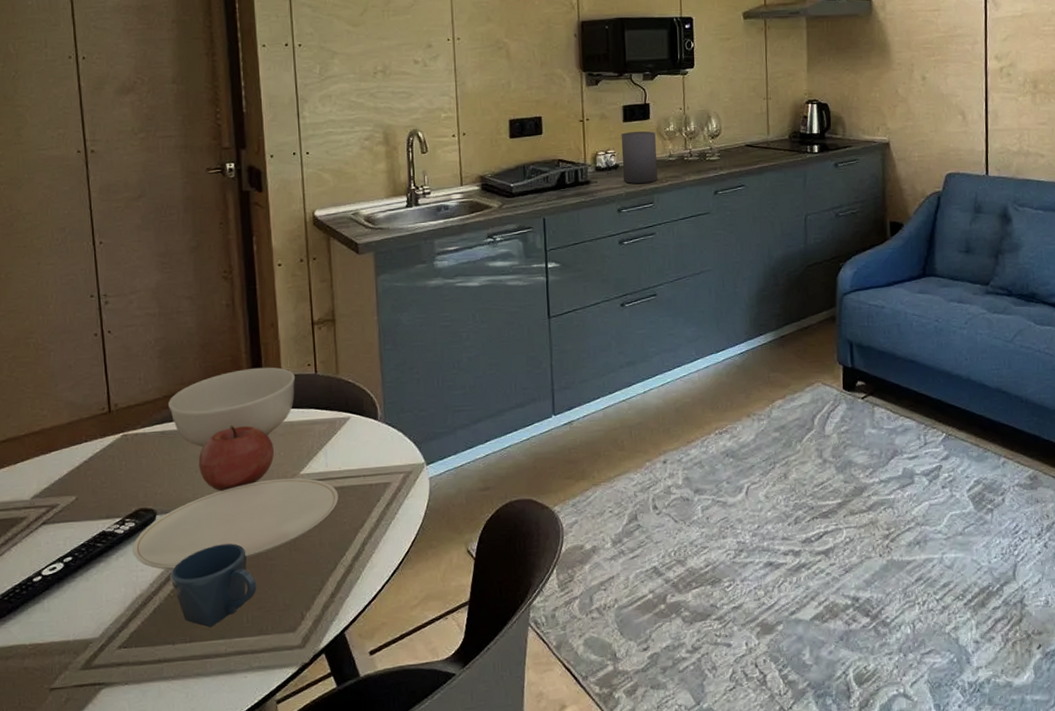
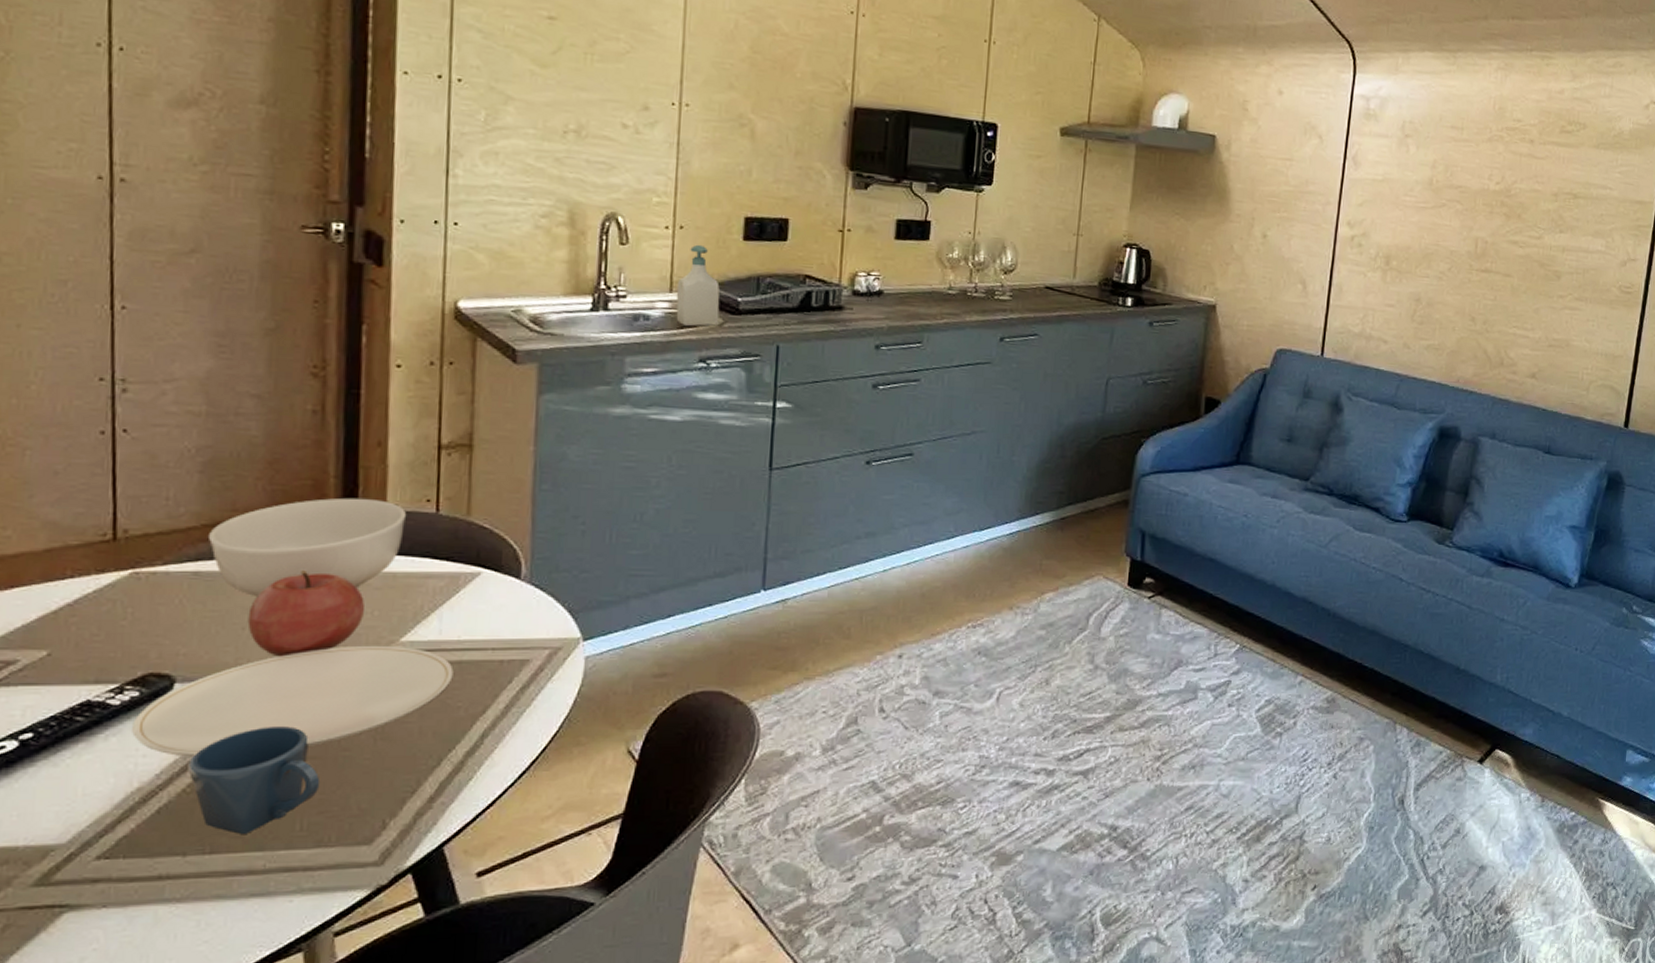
soap bottle: none [465,146,499,211] -> present [676,244,720,327]
canister: present [621,131,658,185] -> none [887,252,934,319]

